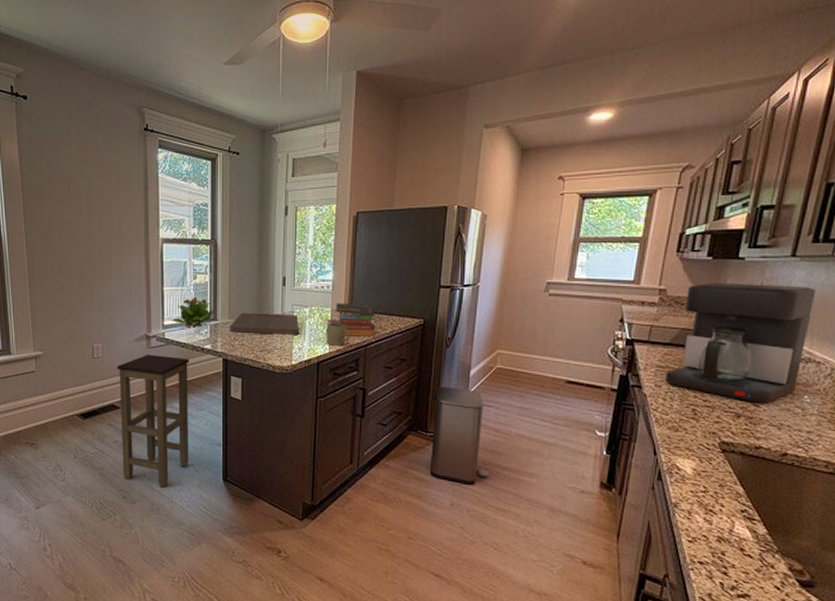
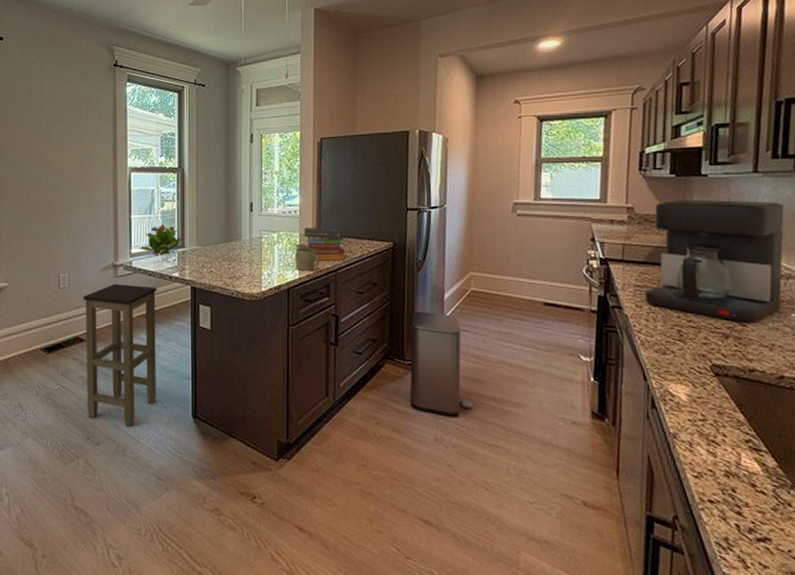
cutting board: present [230,312,299,336] -> none [198,239,267,262]

